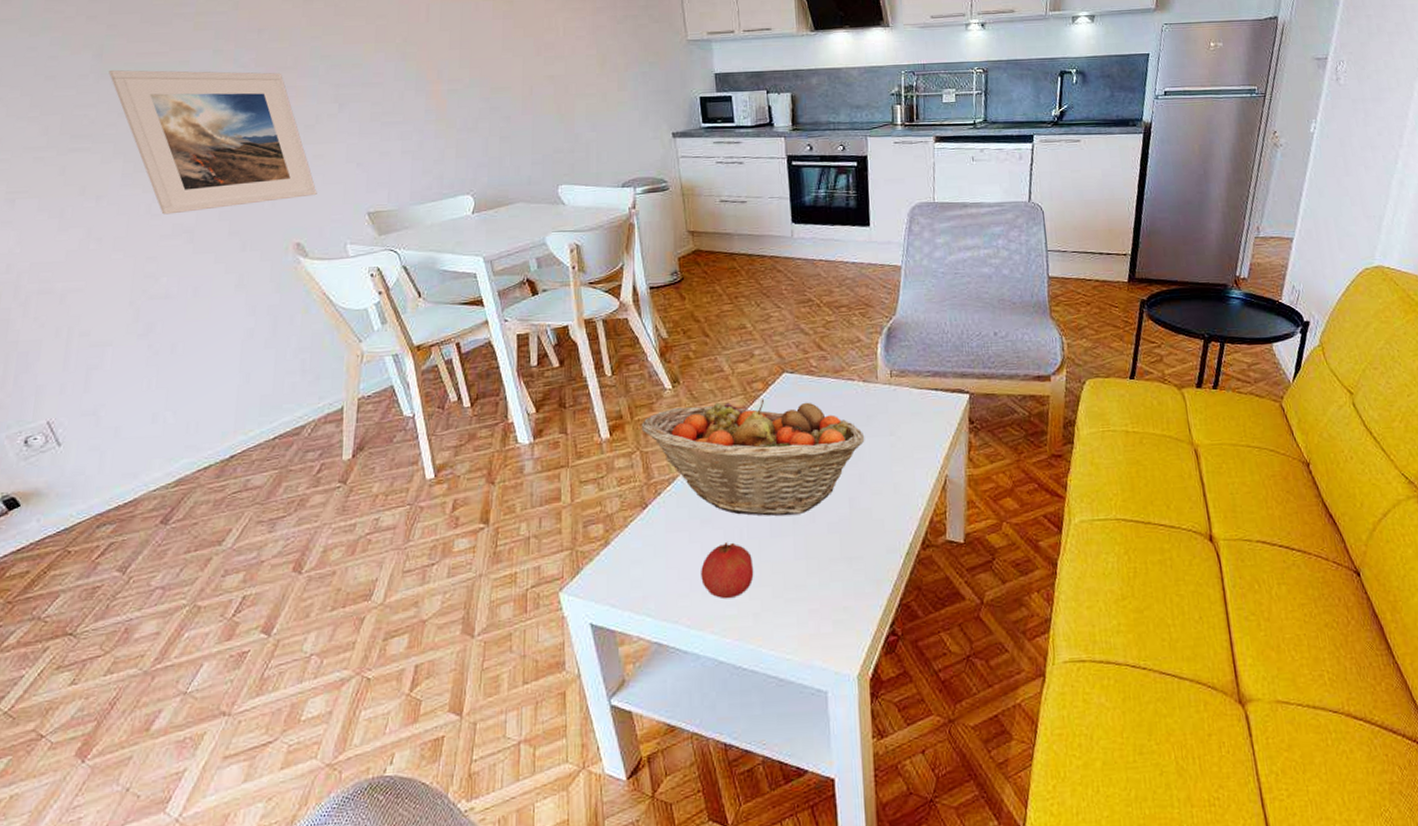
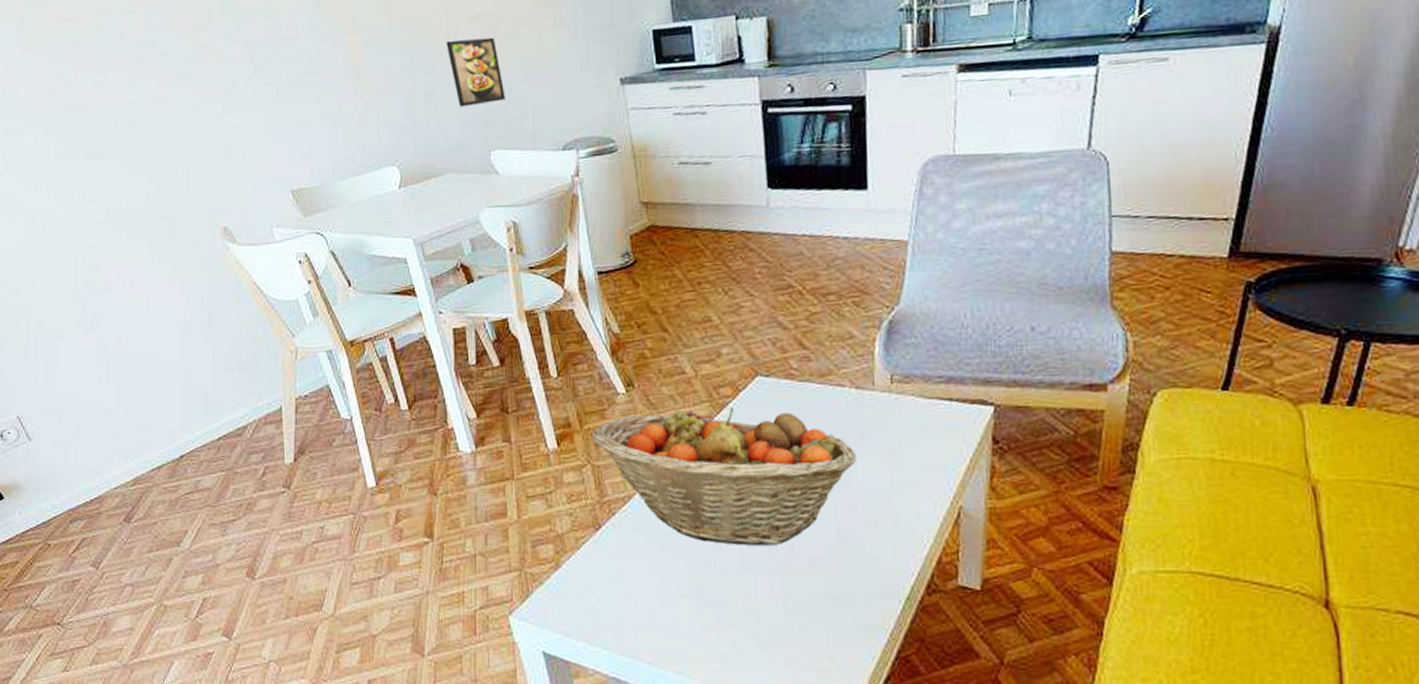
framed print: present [109,69,317,215] -> none [32,32,239,199]
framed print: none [522,94,573,149] -> present [446,37,506,107]
fruit: present [701,541,754,599] -> none [662,571,722,636]

